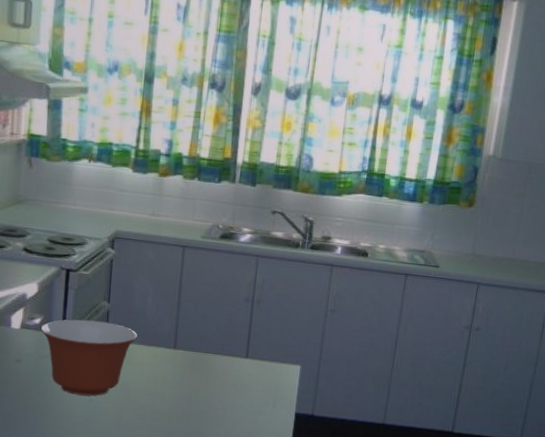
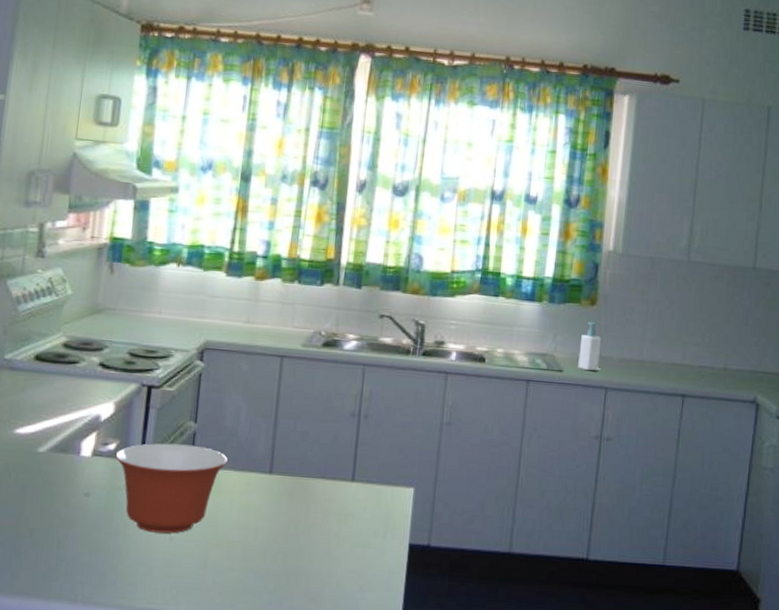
soap bottle: none [453,222,477,268] -> present [578,322,602,371]

